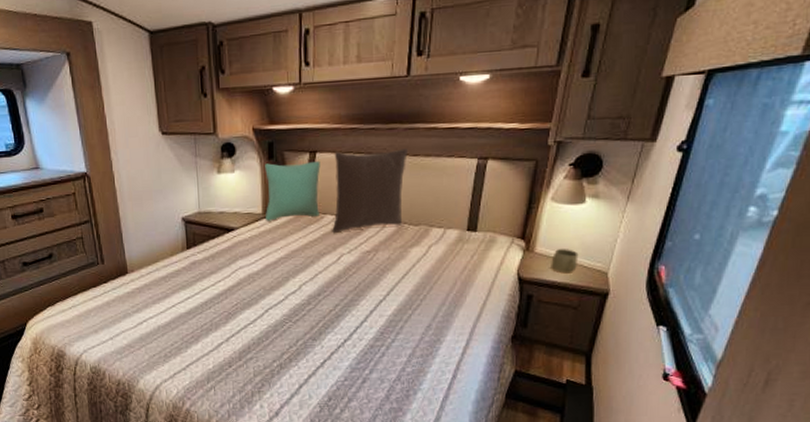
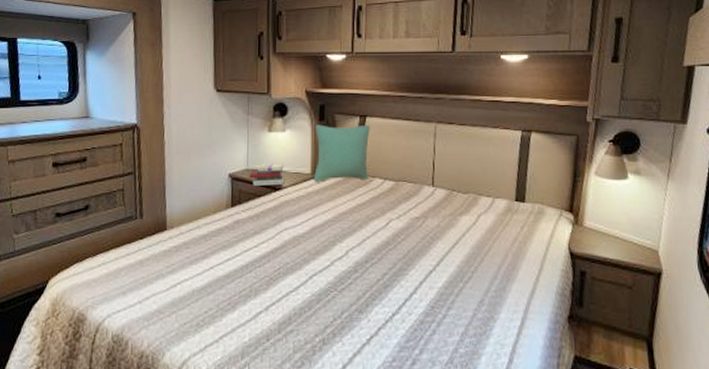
books: none [202,204,237,228] -> present [249,163,285,186]
pillow: present [332,148,408,233] -> none [381,116,455,197]
mug: present [551,249,579,274] -> none [601,224,628,250]

